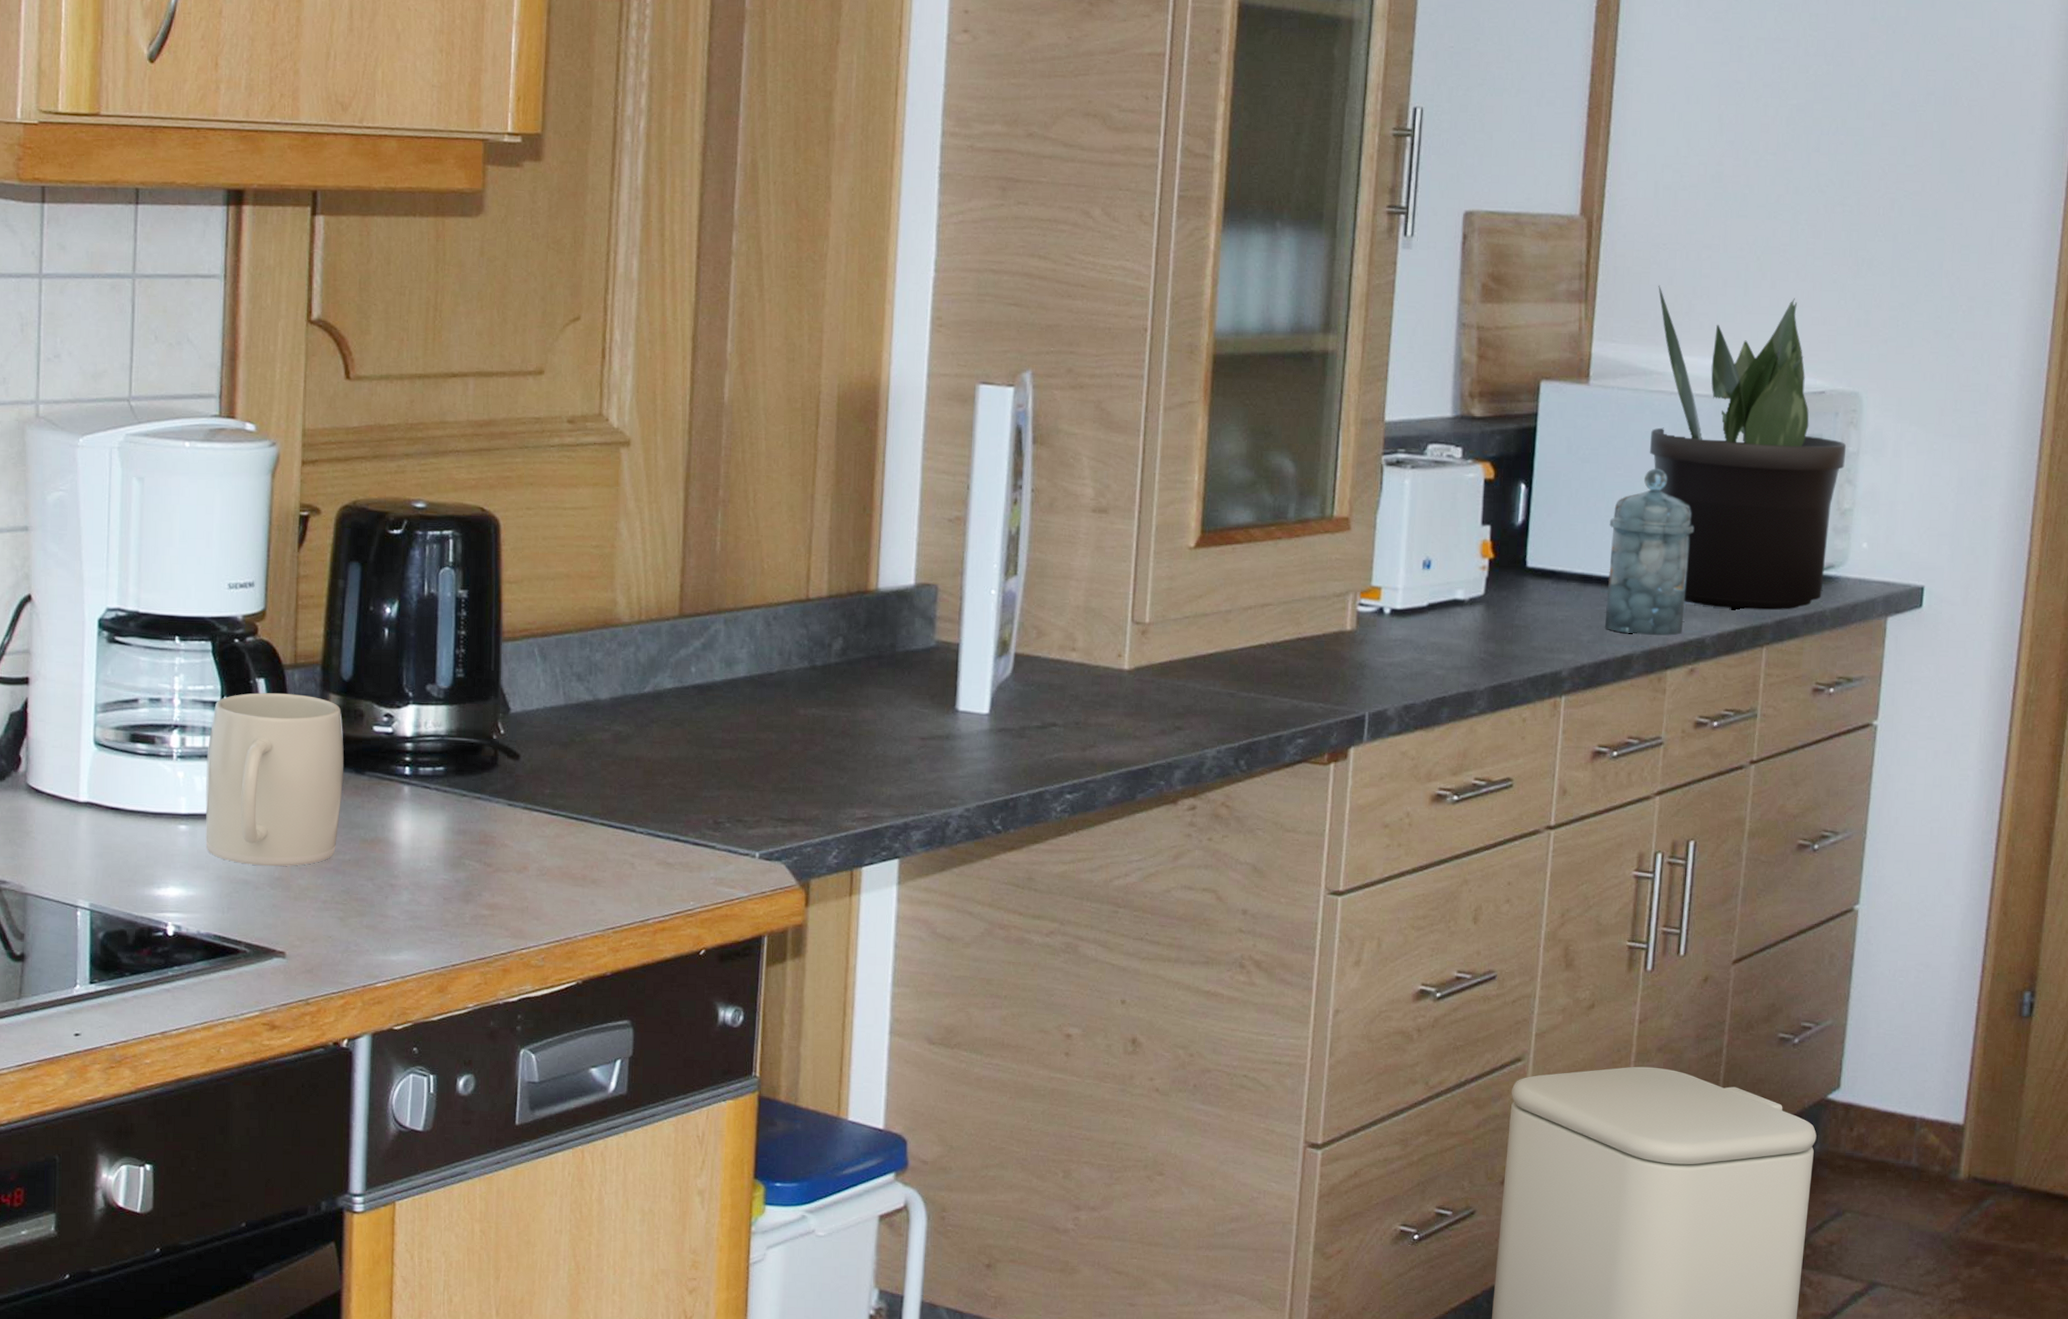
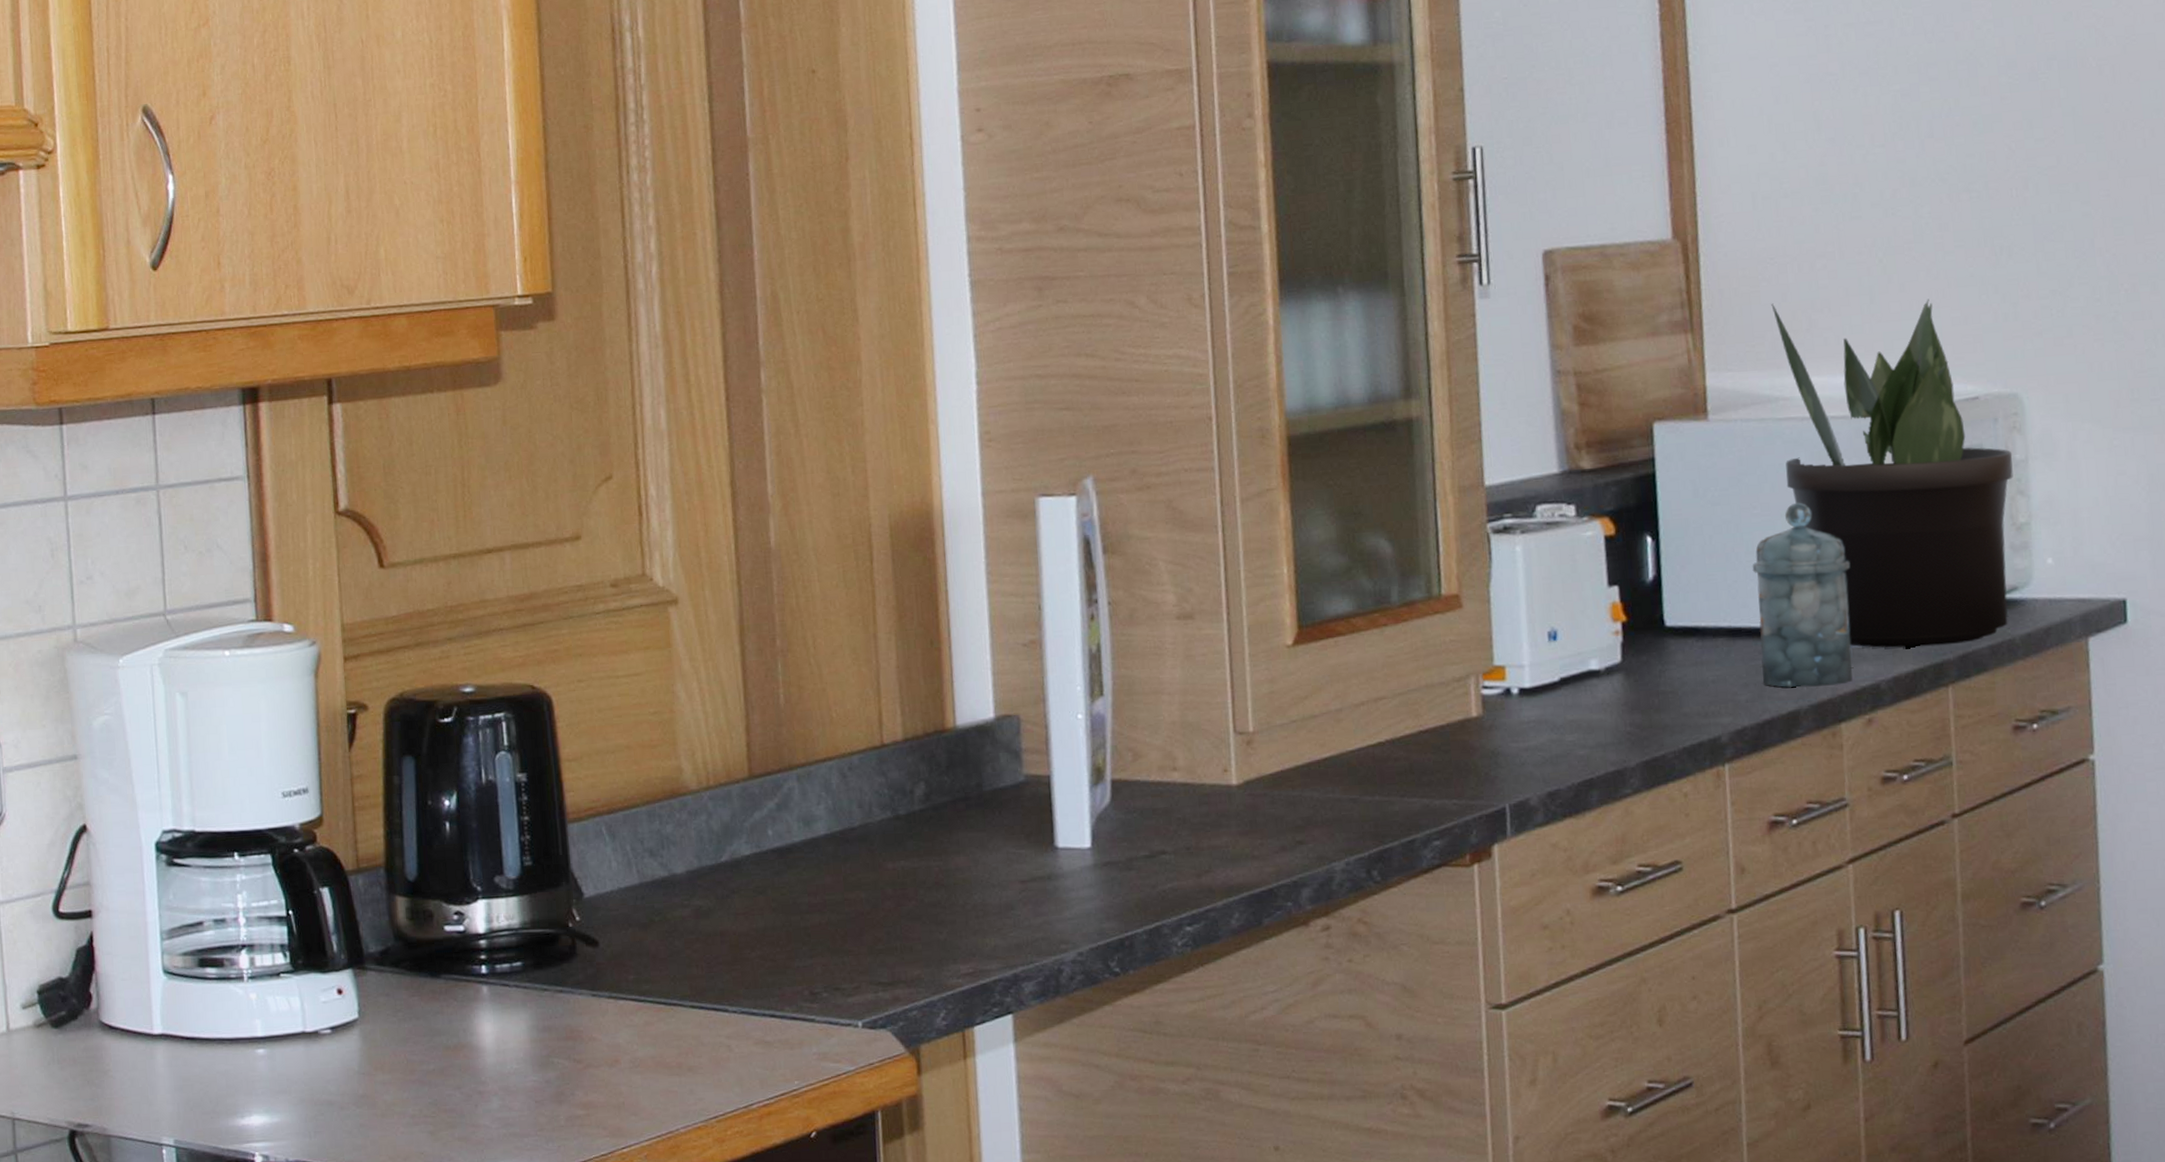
mug: present [205,693,345,867] -> none [277,900,420,1085]

